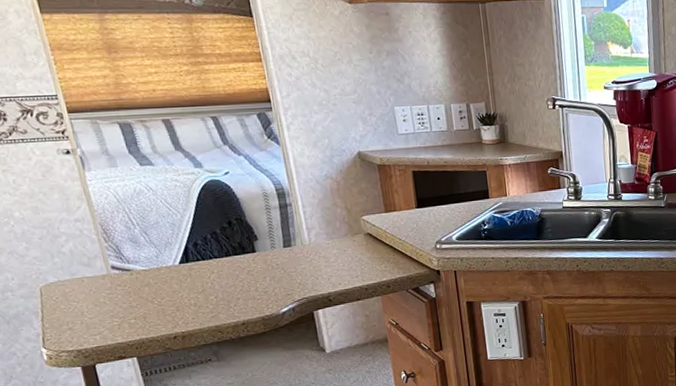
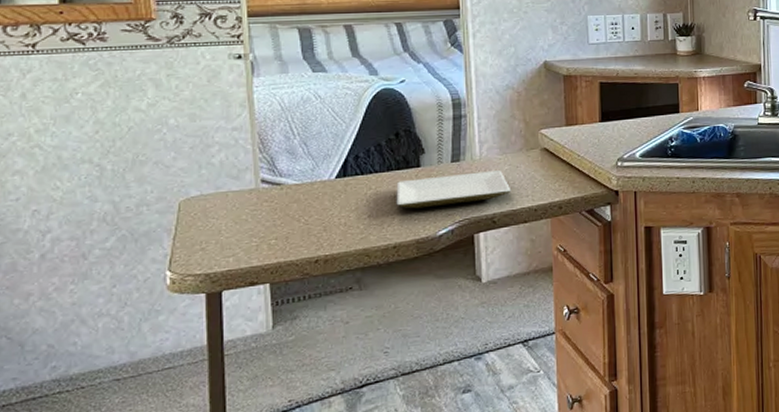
plate: none [236,254,342,290] -> present [396,170,512,209]

